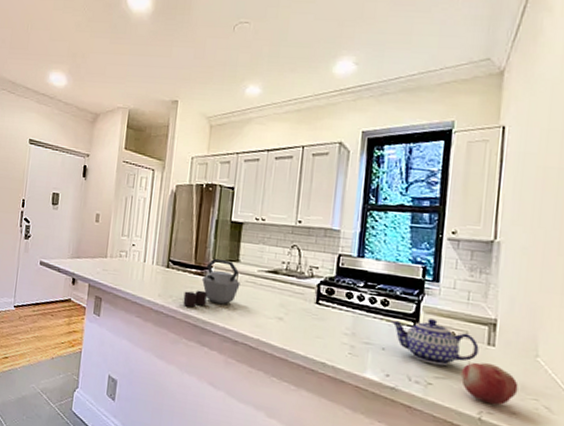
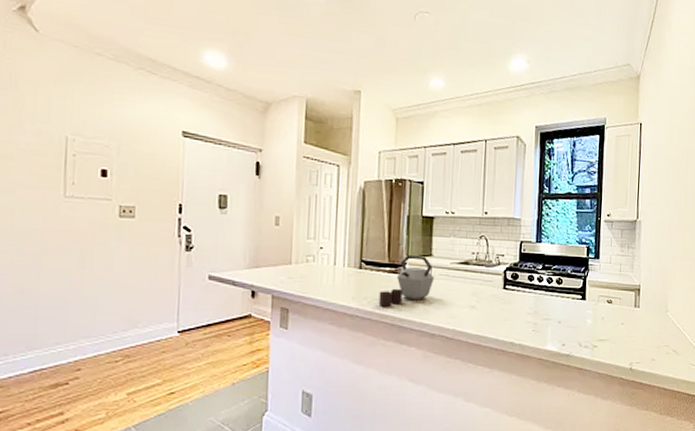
teapot: present [390,319,479,367] -> none [564,291,629,330]
fruit: present [460,362,518,406] -> none [616,322,656,356]

